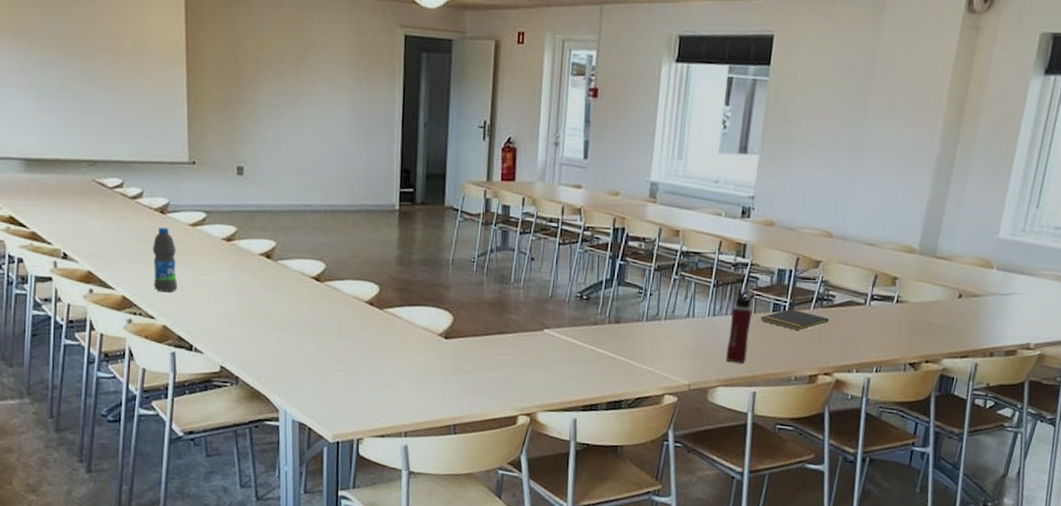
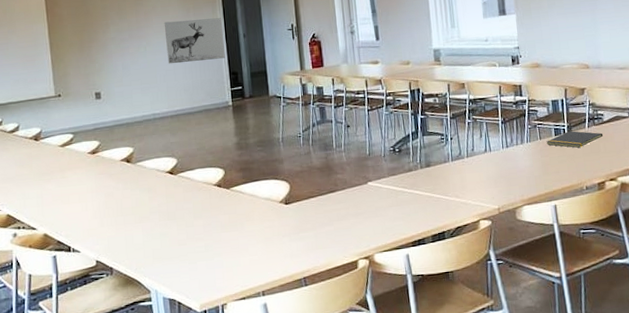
water bottle: present [153,227,178,293] -> none [30,151,54,206]
wall art: none [328,91,400,150] -> present [164,18,225,64]
water bottle: present [725,289,755,363] -> none [521,121,542,184]

